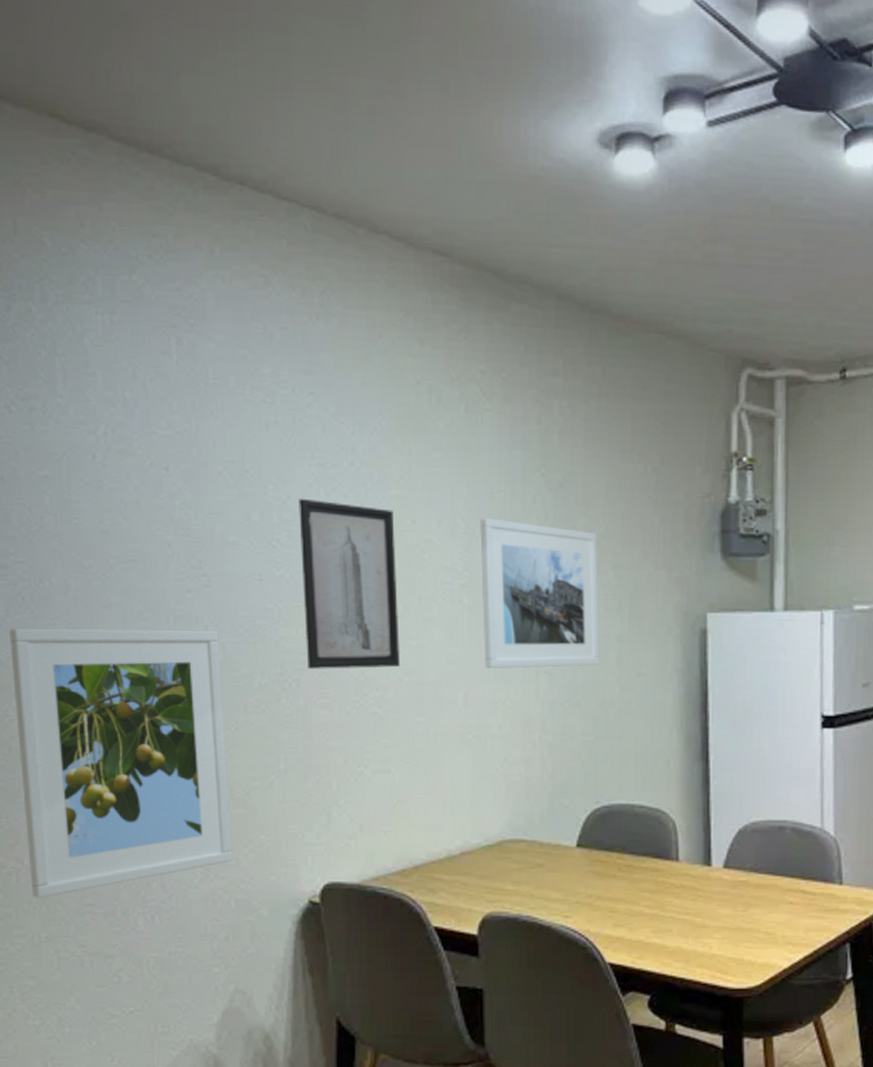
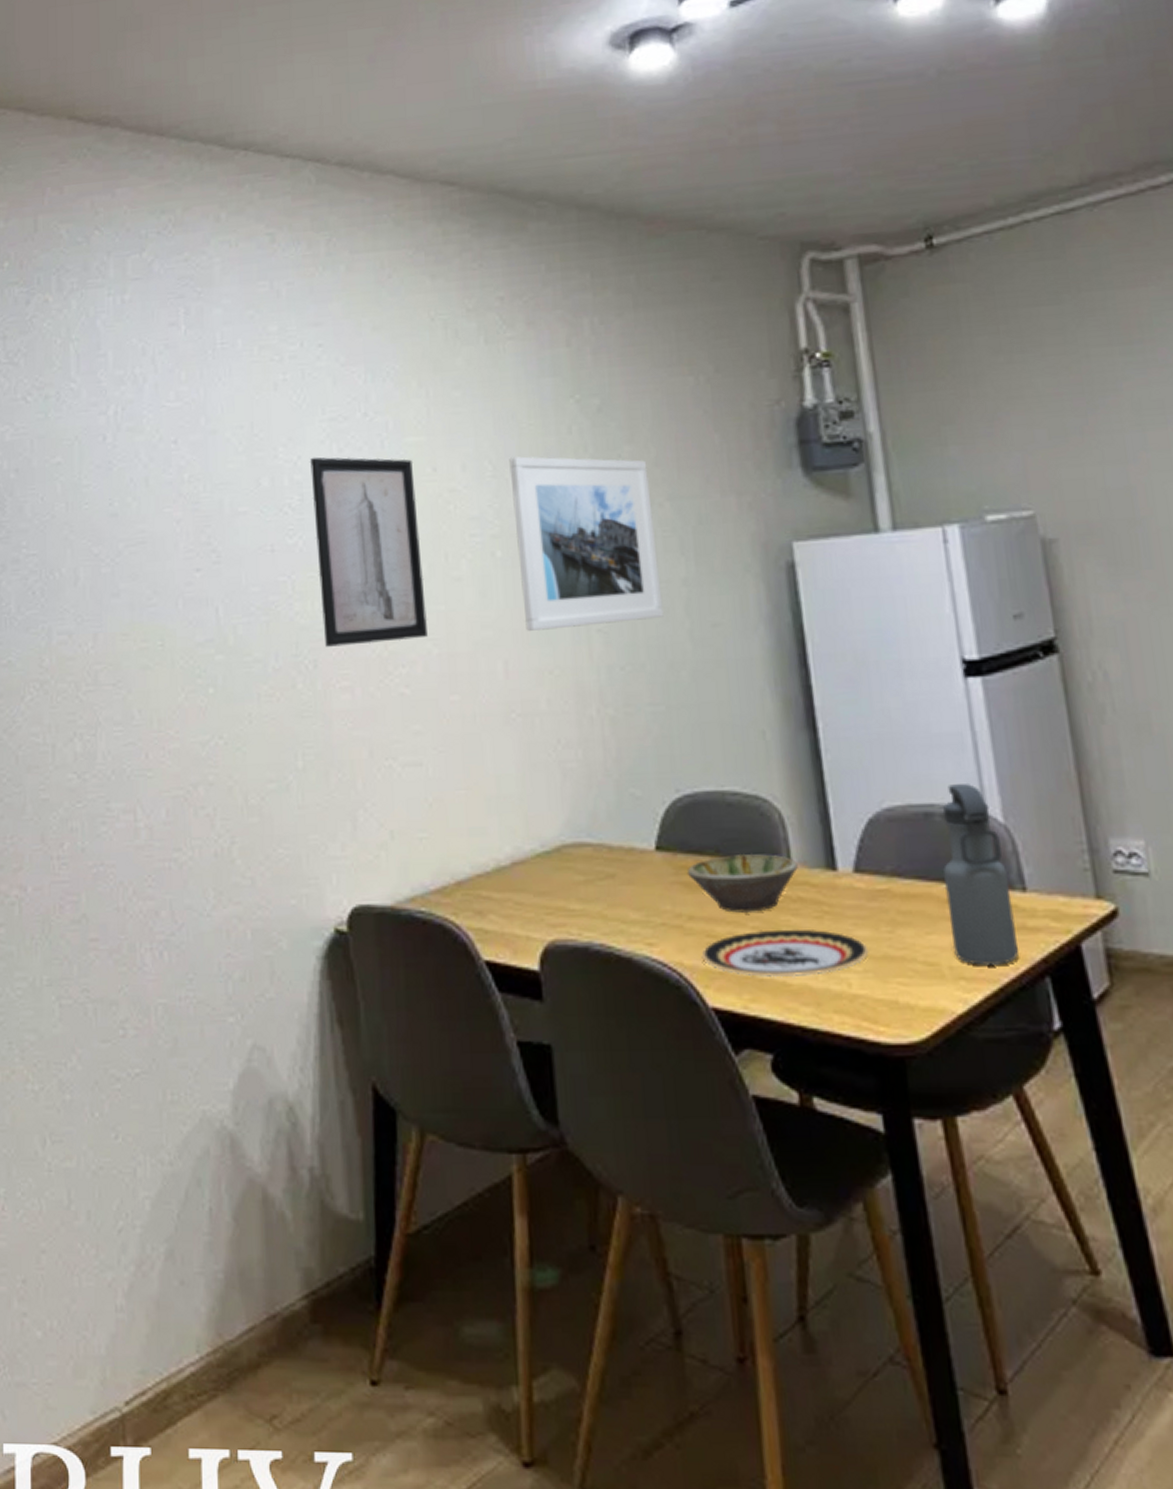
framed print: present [9,628,233,898] -> none [20,611,248,933]
bowl: none [599,852,683,895] -> present [686,854,798,913]
plate: none [604,907,727,942] -> present [701,929,869,978]
water bottle: none [786,807,832,935] -> present [942,784,1020,965]

